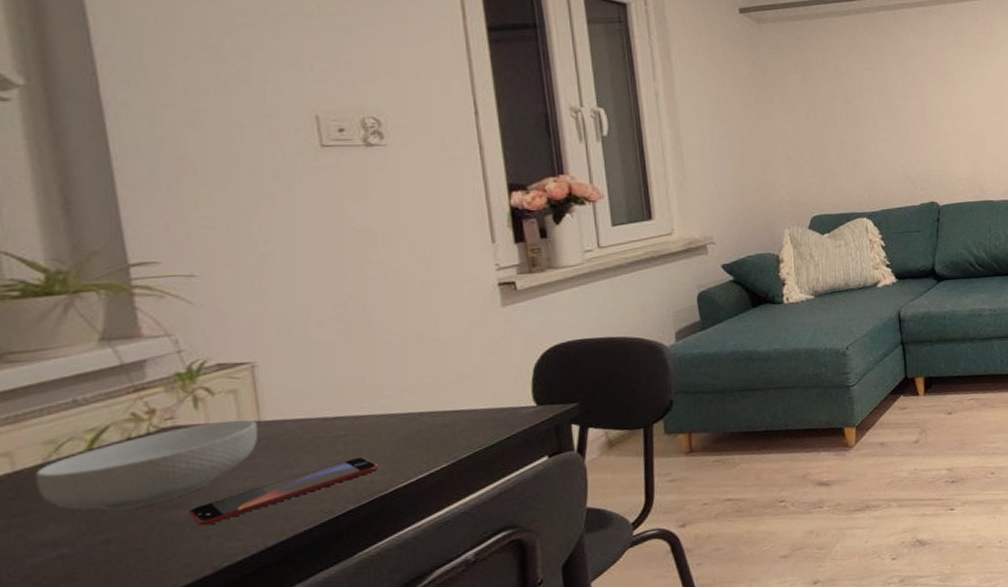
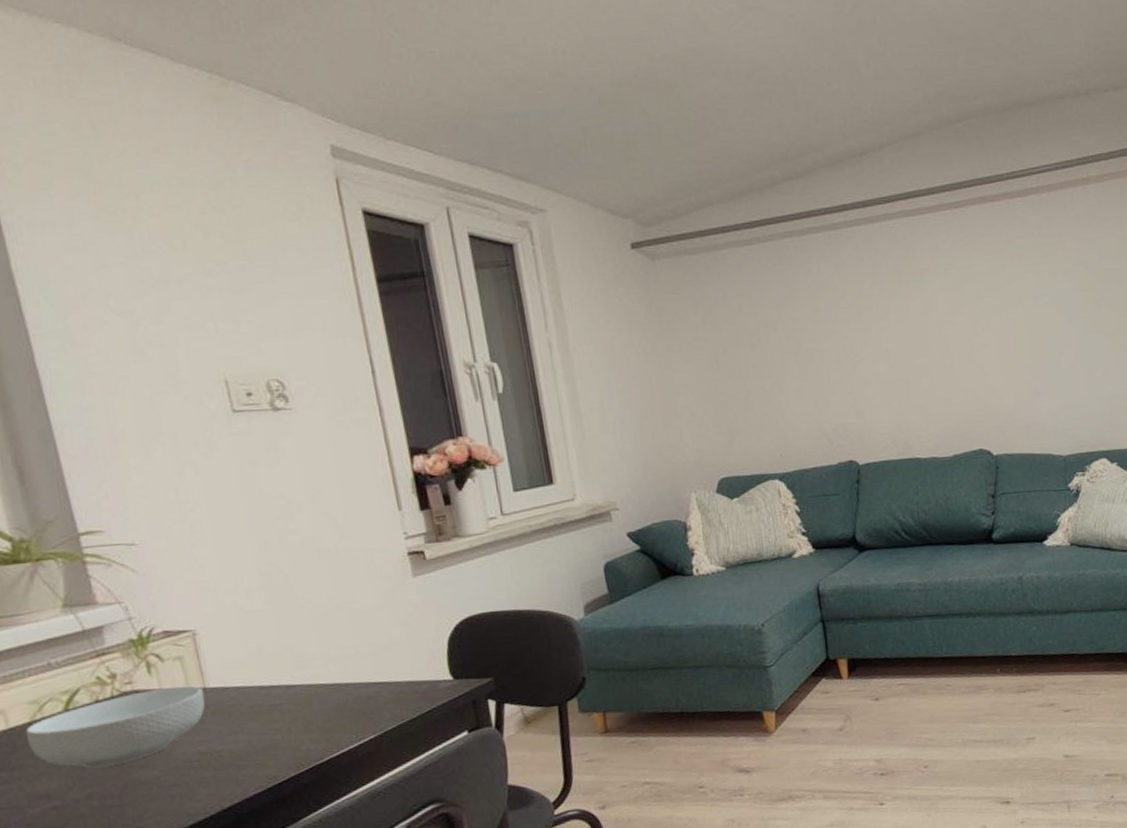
smartphone: present [187,456,379,527] -> none [152,725,313,786]

